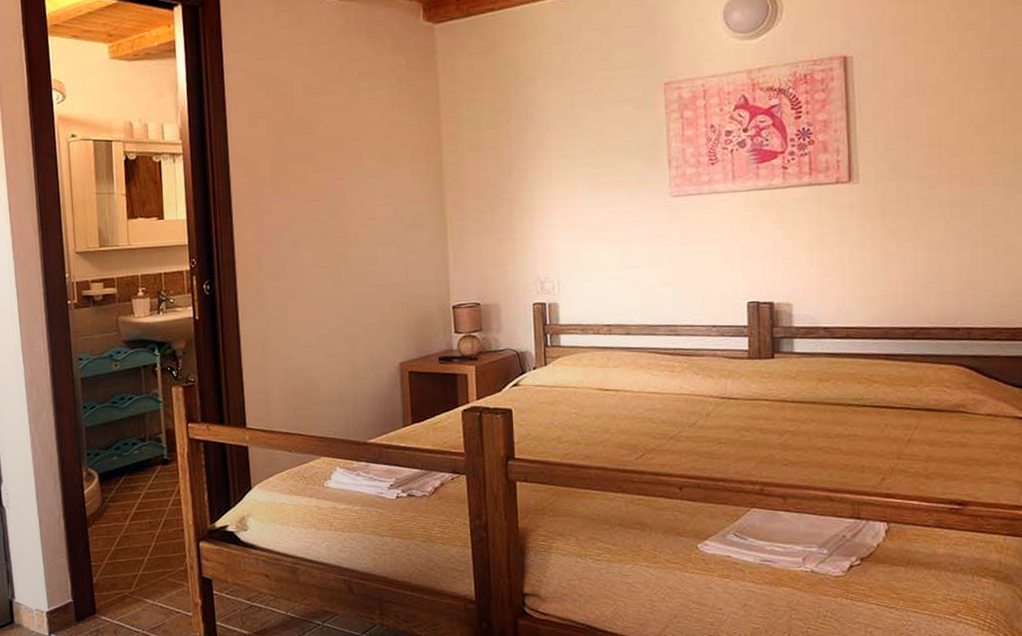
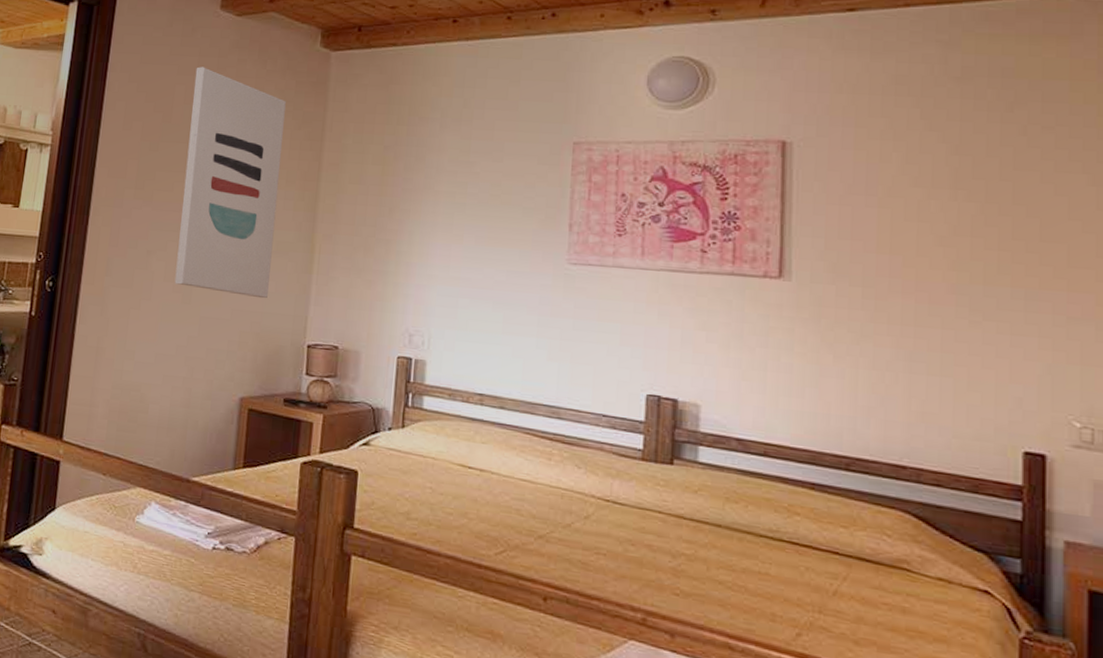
wall art: none [309,55,410,271] -> present [174,67,286,299]

